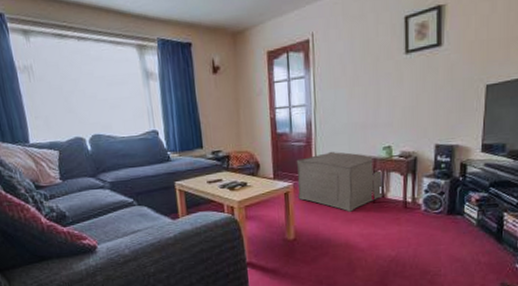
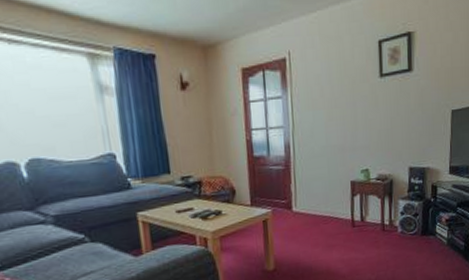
ottoman: present [296,151,383,212] -> none [274,175,362,238]

